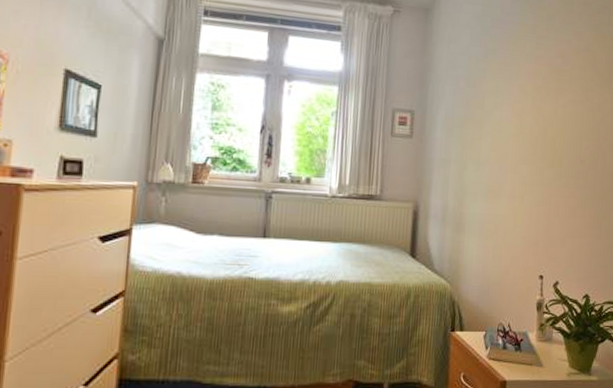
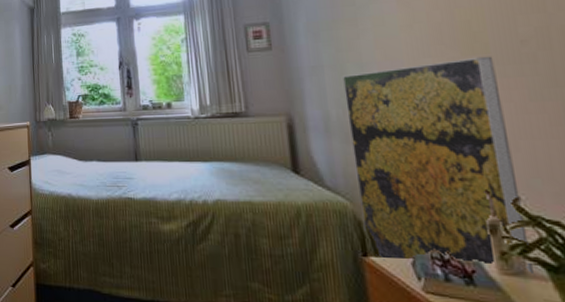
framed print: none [456,169,564,342] -> present [343,56,536,277]

